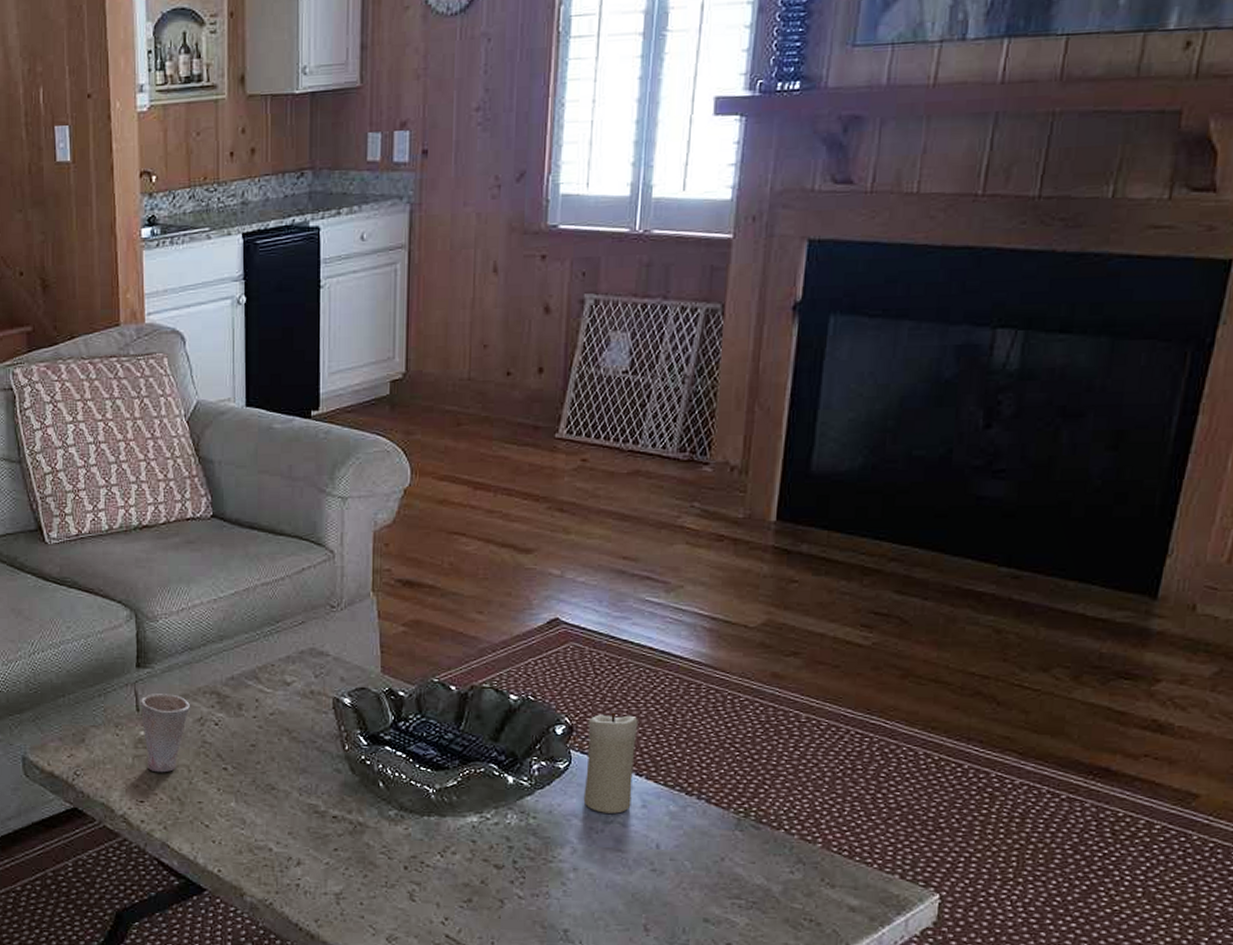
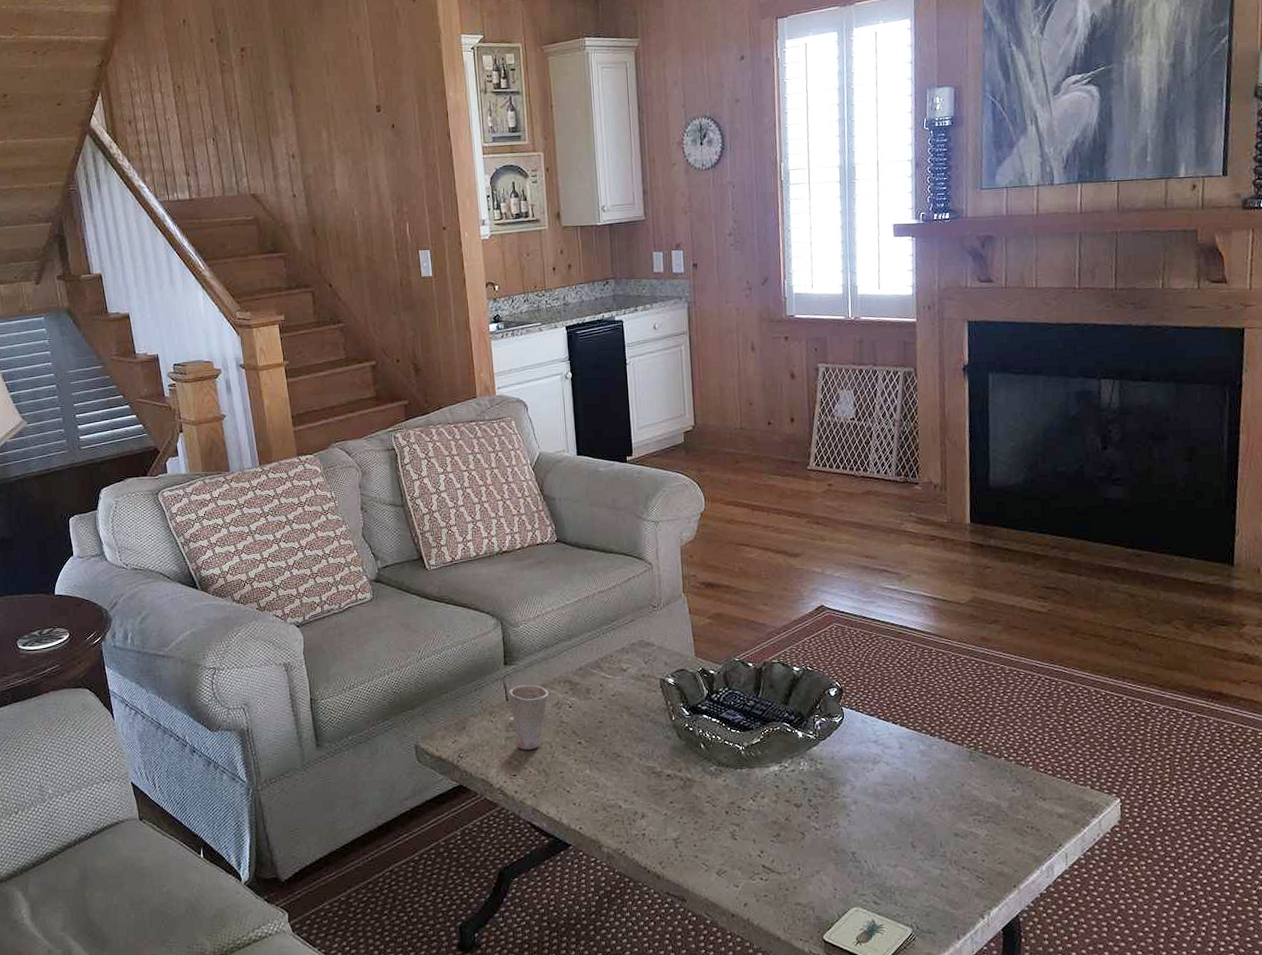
candle: present [583,710,638,814] -> none [853,674,892,756]

